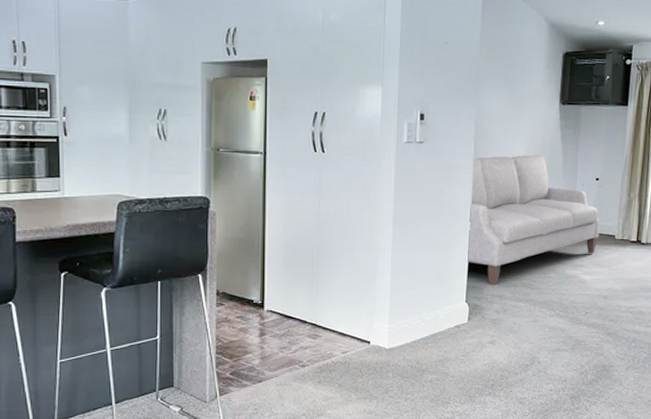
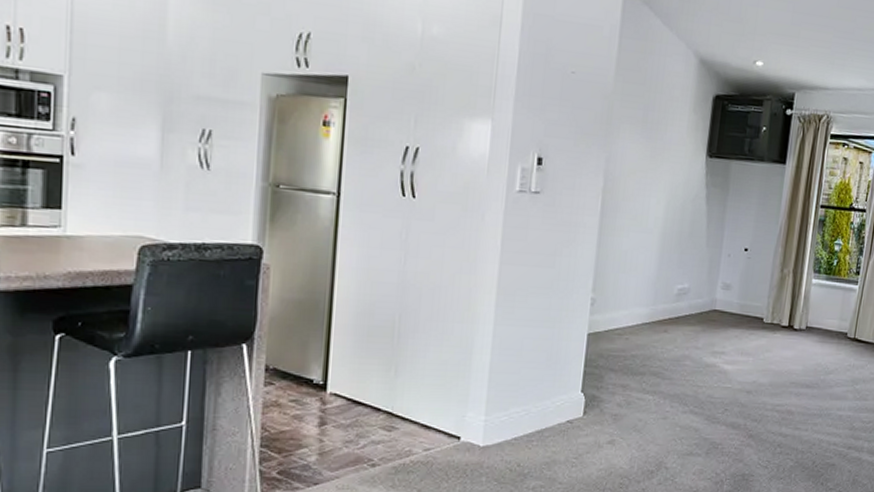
sofa: present [466,155,600,286] -> none [585,215,747,373]

